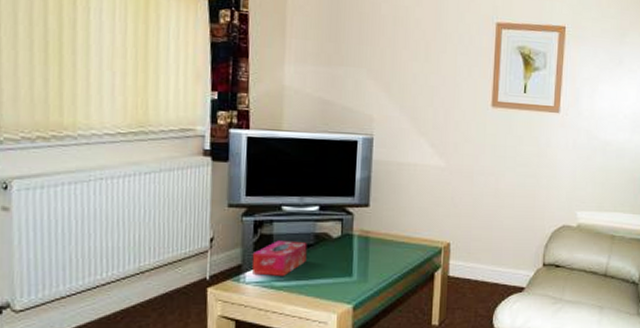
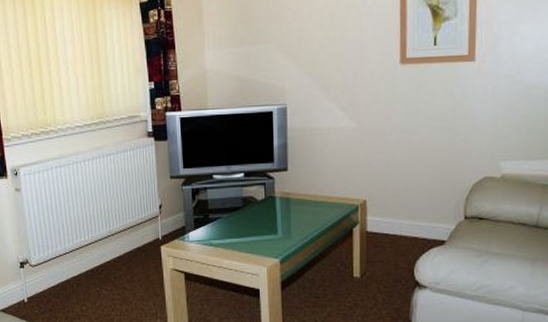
tissue box: present [252,240,307,276] -> none [192,204,237,235]

